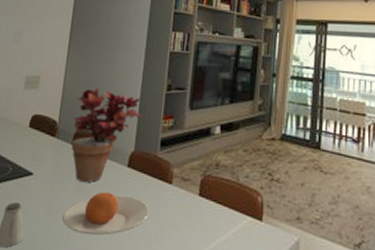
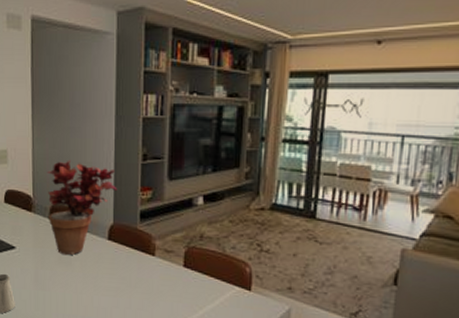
plate: present [63,192,150,236] -> none [50,264,134,304]

